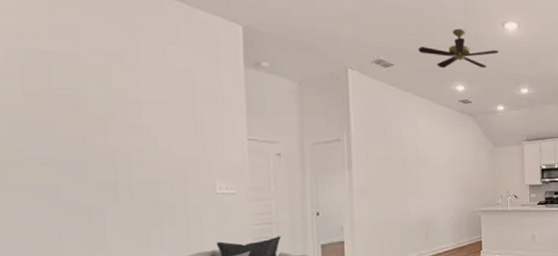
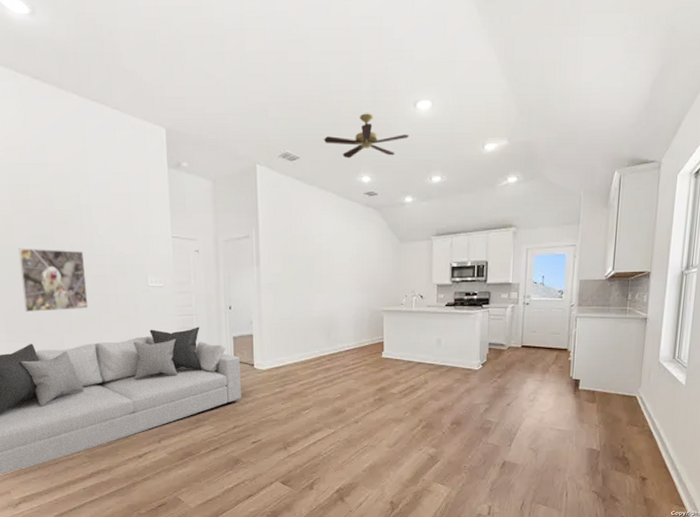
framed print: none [29,150,132,229] -> present [18,248,89,312]

